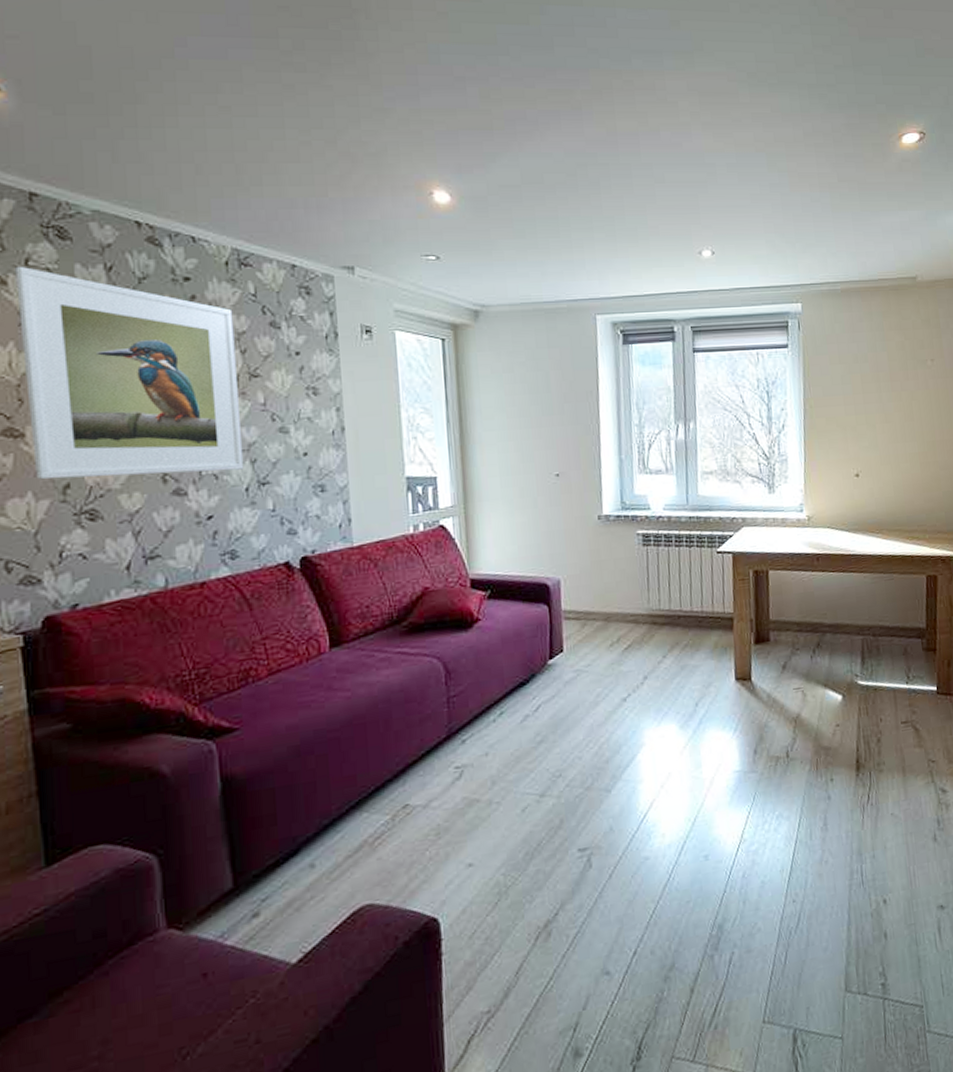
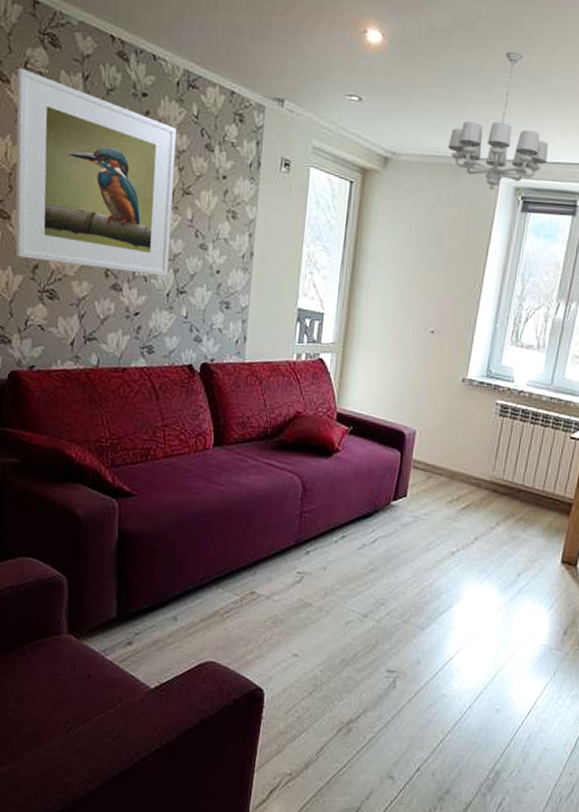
chandelier: none [537,199,639,329] -> present [448,51,548,191]

